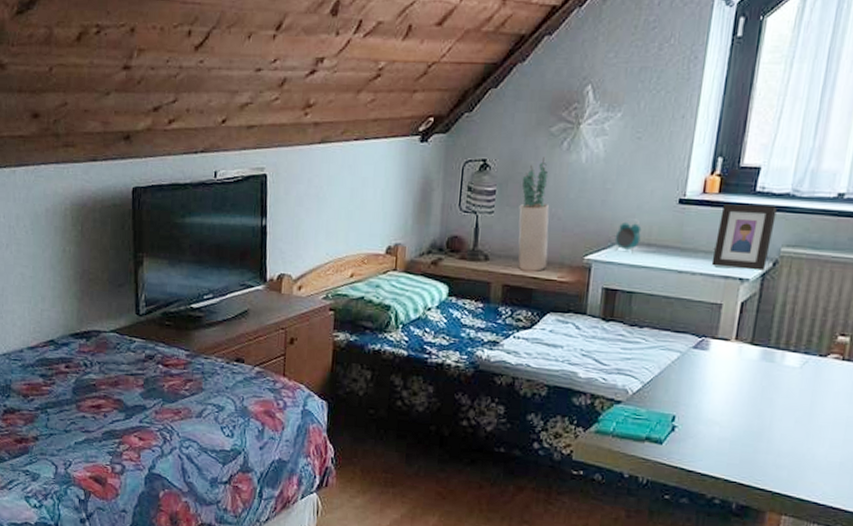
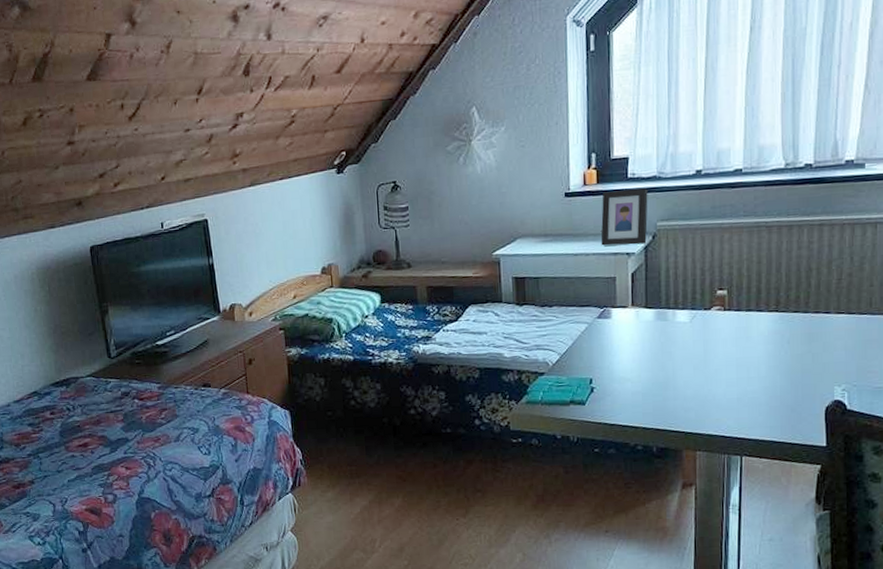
vase: present [518,157,550,272] -> none [429,173,462,273]
alarm clock: present [615,218,642,253] -> none [516,215,538,244]

